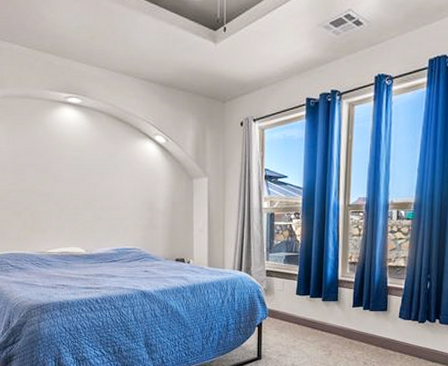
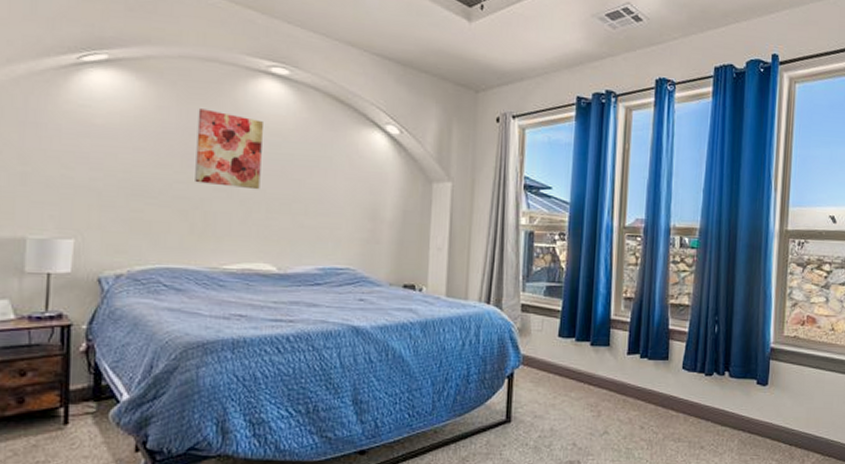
wall art: none [20,135,68,193] -> present [195,109,263,190]

